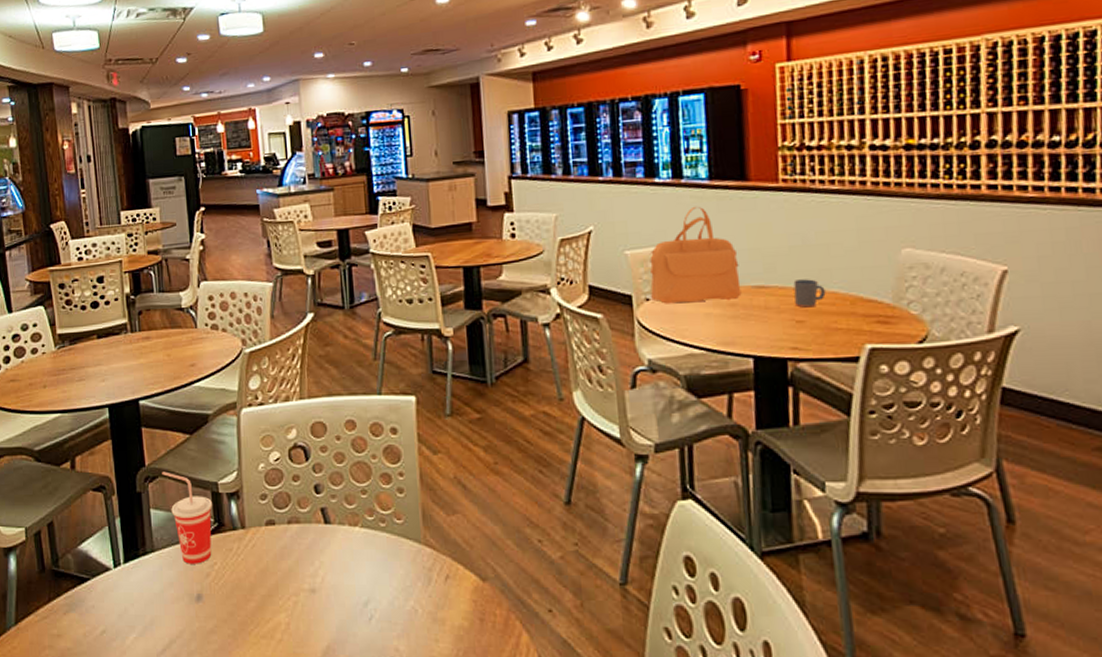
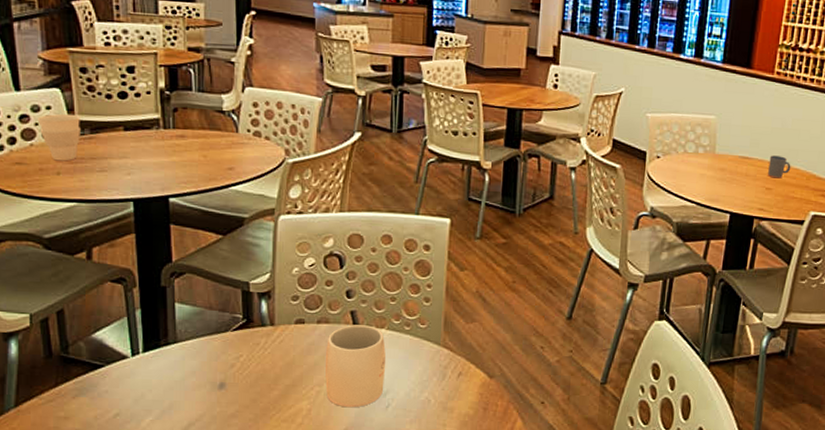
cup: none [26,328,62,375] -> present [37,113,80,162]
beverage cup: present [162,471,212,564] -> none [190,268,242,356]
mug: none [299,523,365,621] -> present [324,324,386,408]
handbag: present [649,206,742,304] -> none [661,83,734,165]

